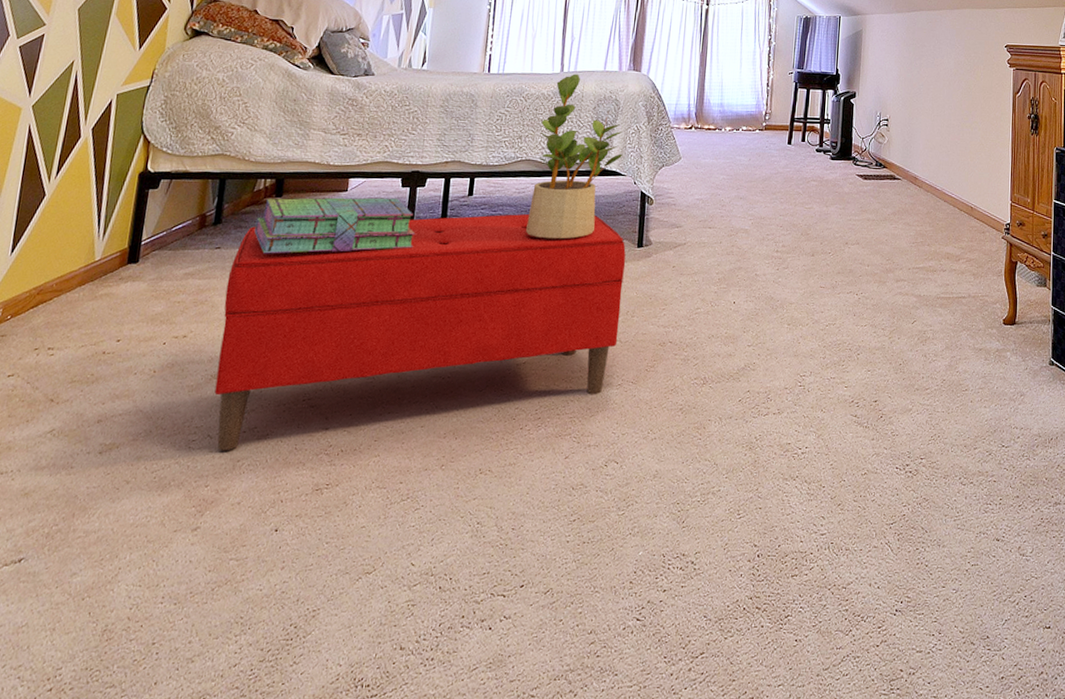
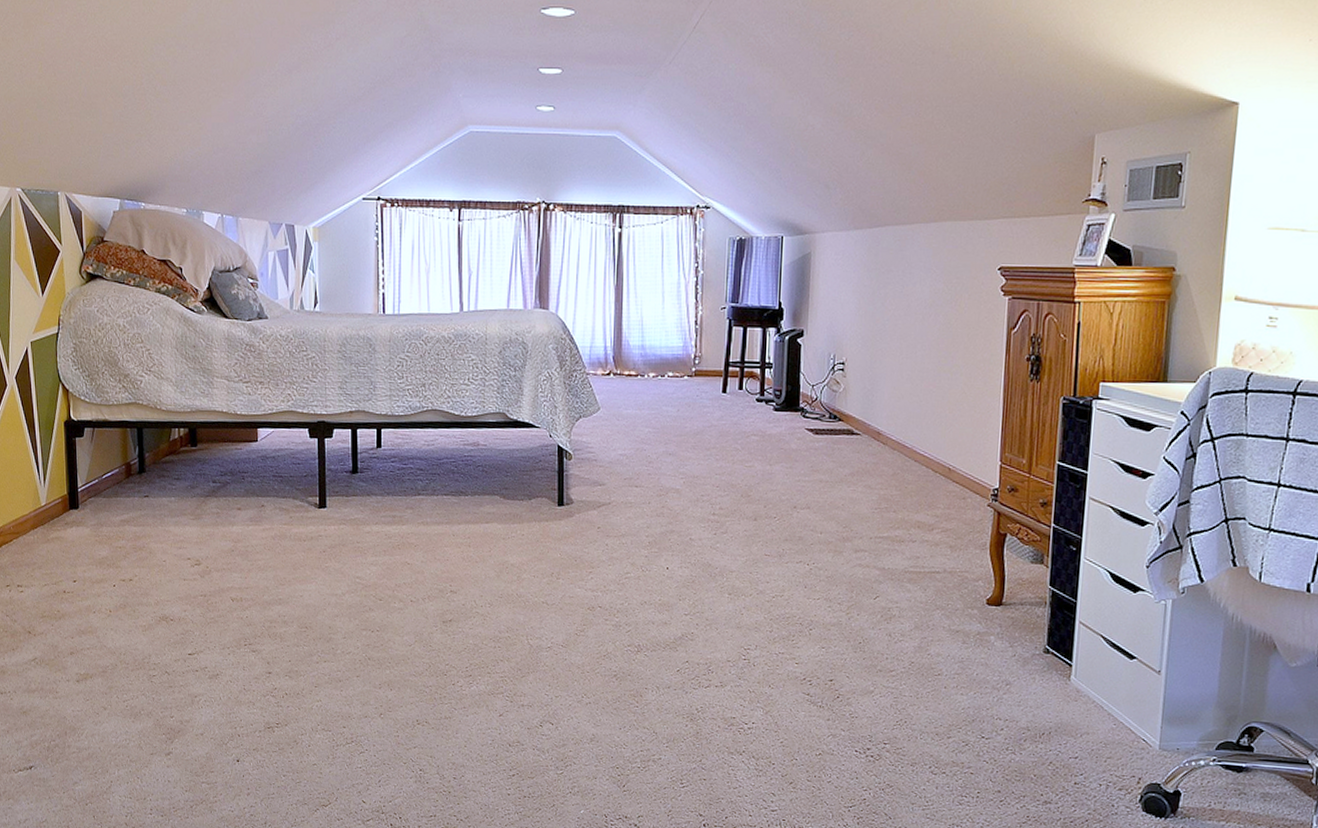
bench: present [214,213,626,451] -> none [160,467,547,687]
stack of books: present [254,197,416,254] -> none [176,448,330,504]
potted plant: present [526,74,623,240] -> none [440,313,536,496]

